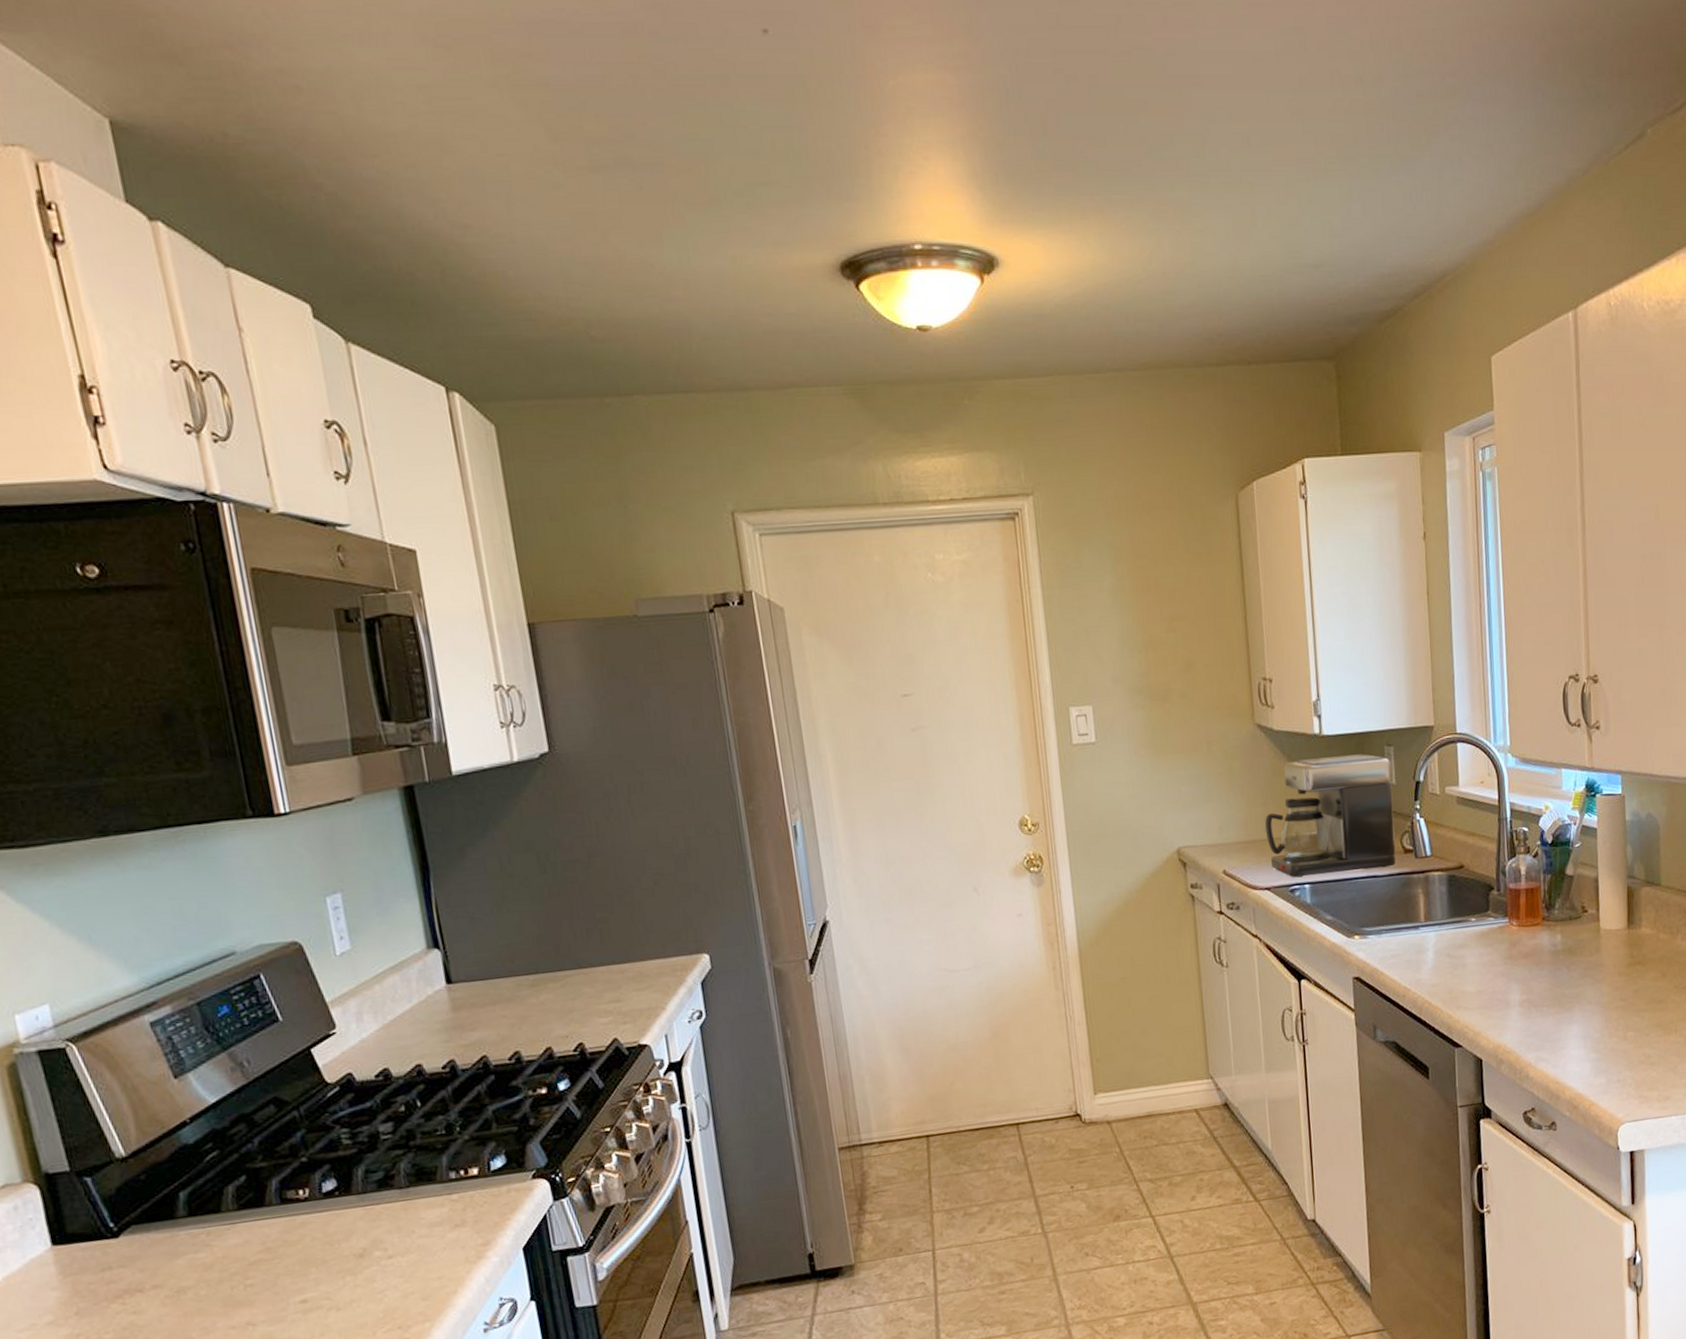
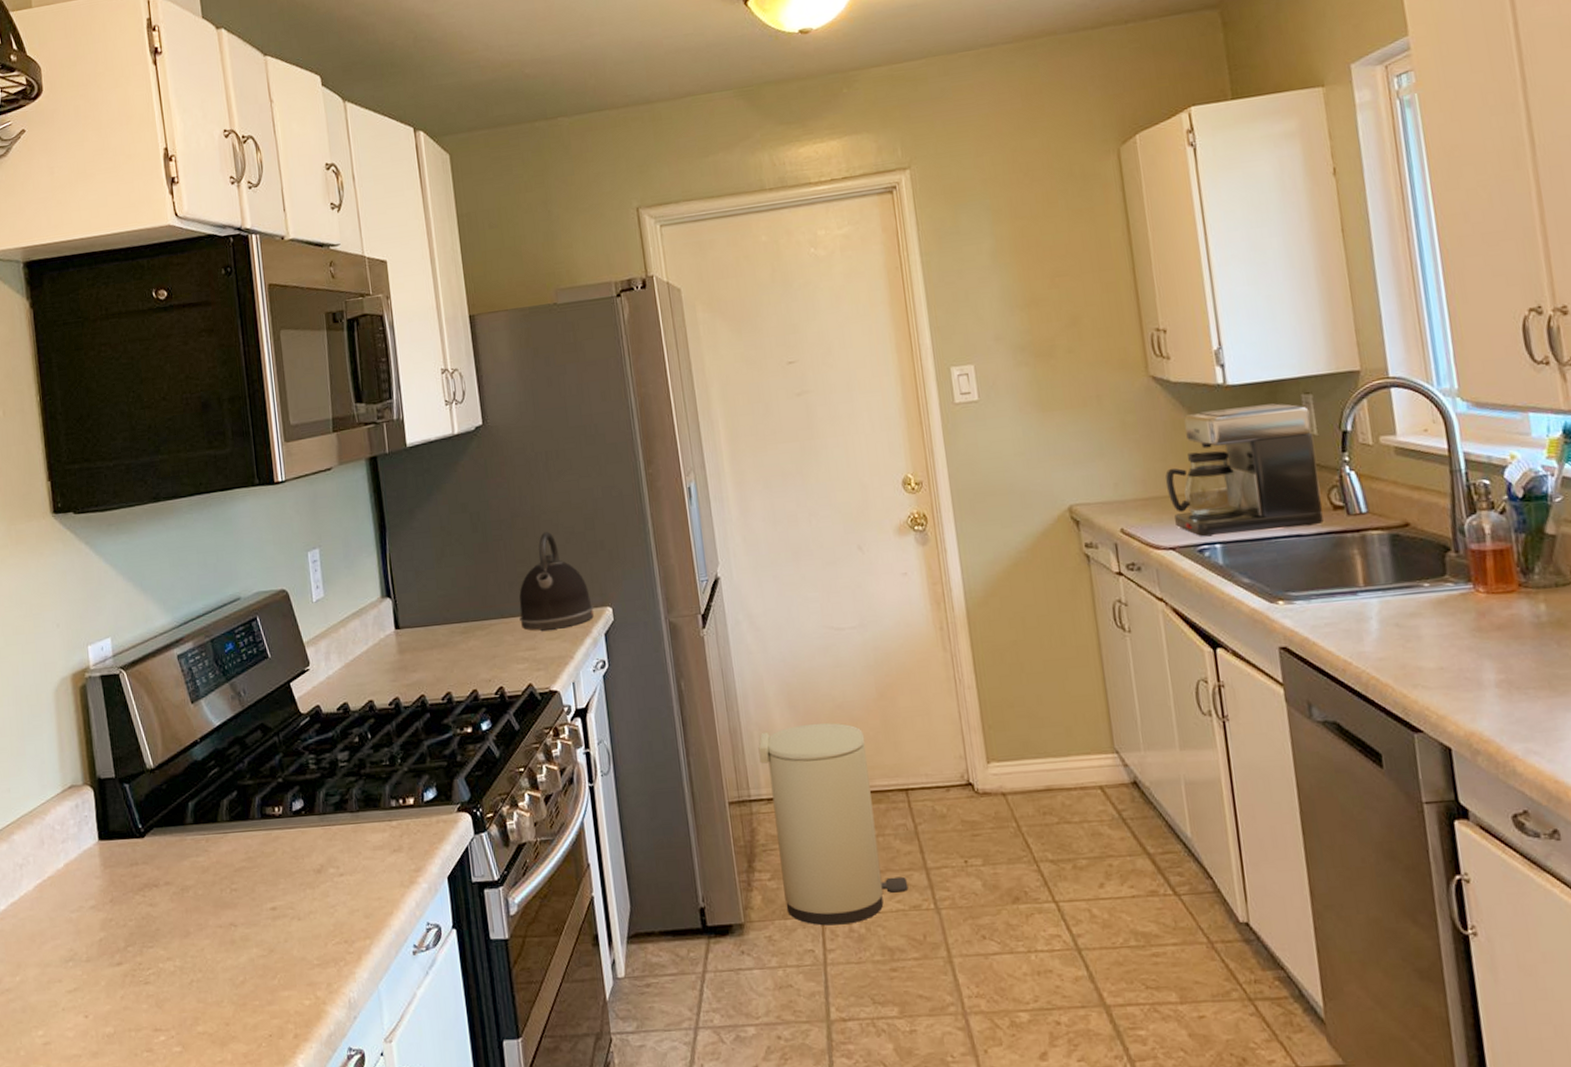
kettle: none [599,873,688,982] -> present [519,531,594,631]
pedal bin: none [869,1063,1018,1259] -> present [758,723,909,926]

